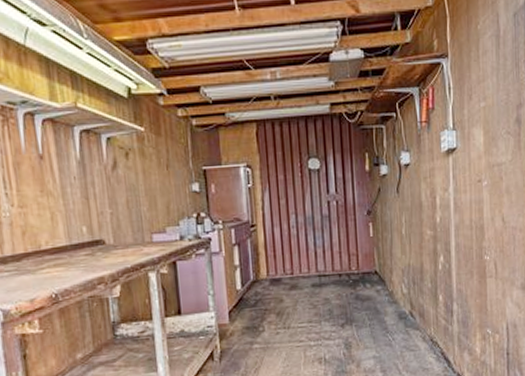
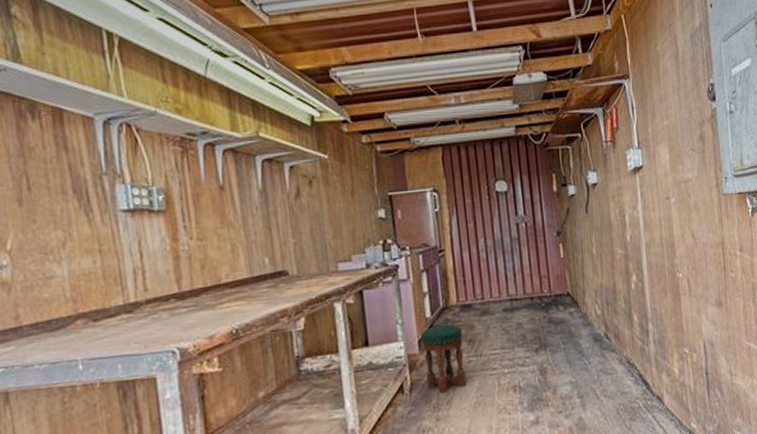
stool: none [231,296,274,363] -> present [420,324,467,394]

